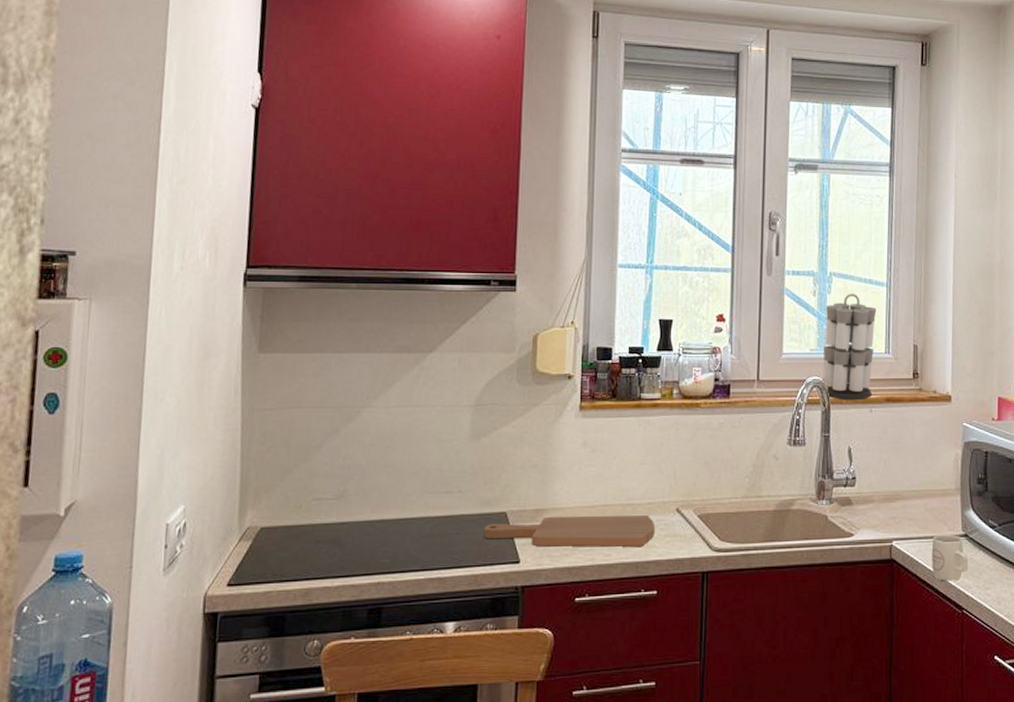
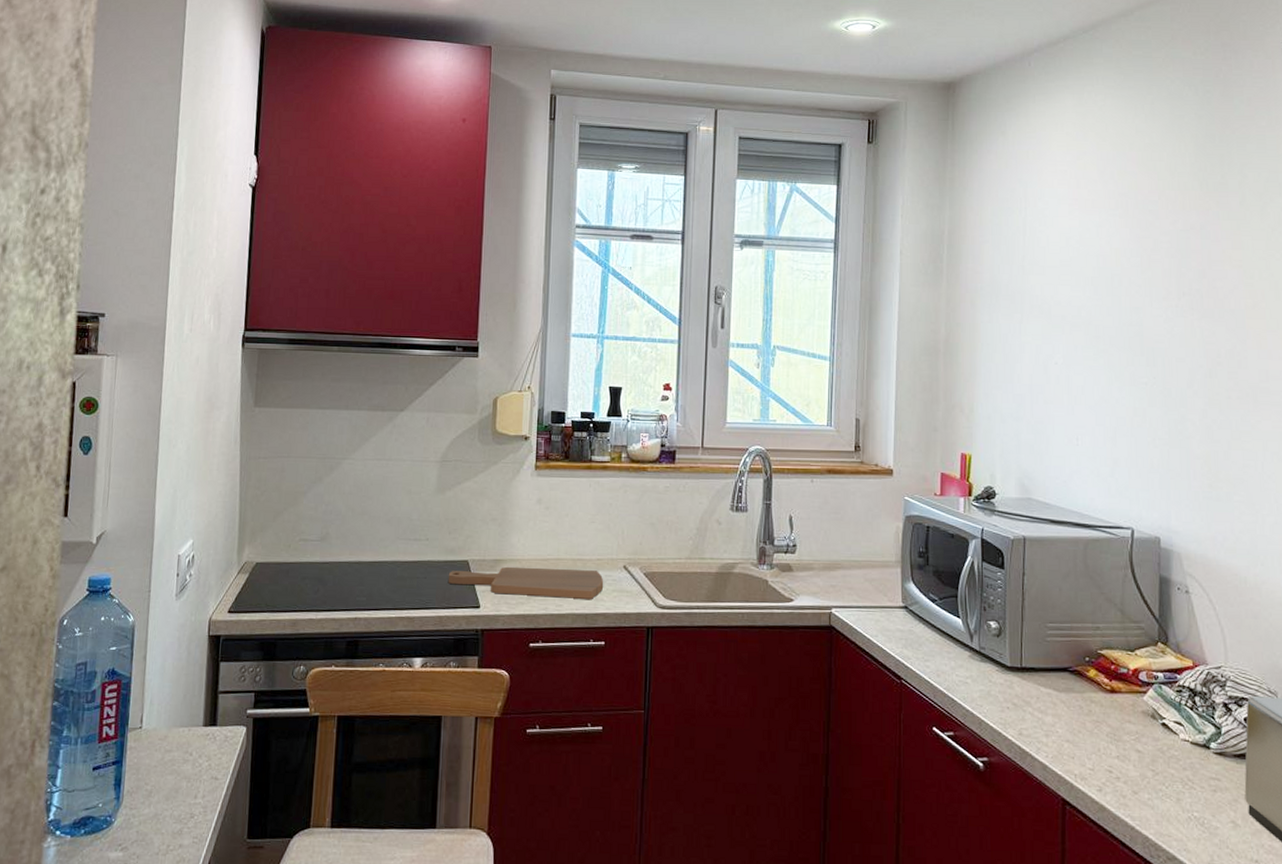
spice rack: present [823,294,877,401] -> none [765,367,819,471]
mug: present [931,534,968,581] -> none [871,604,907,651]

